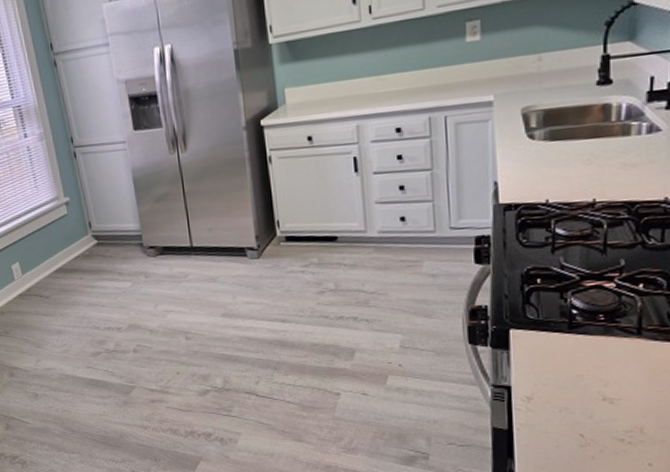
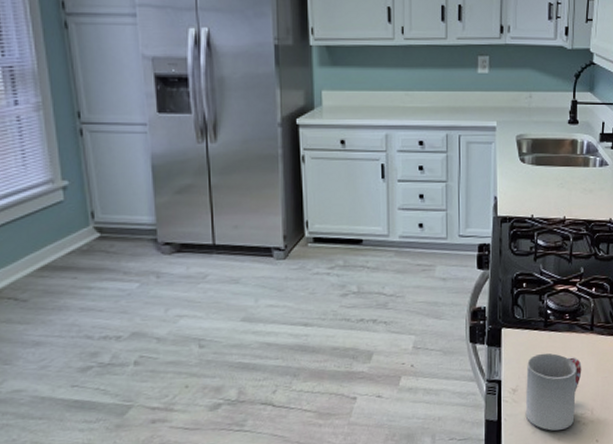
cup: none [544,358,625,448] -> present [525,353,582,431]

